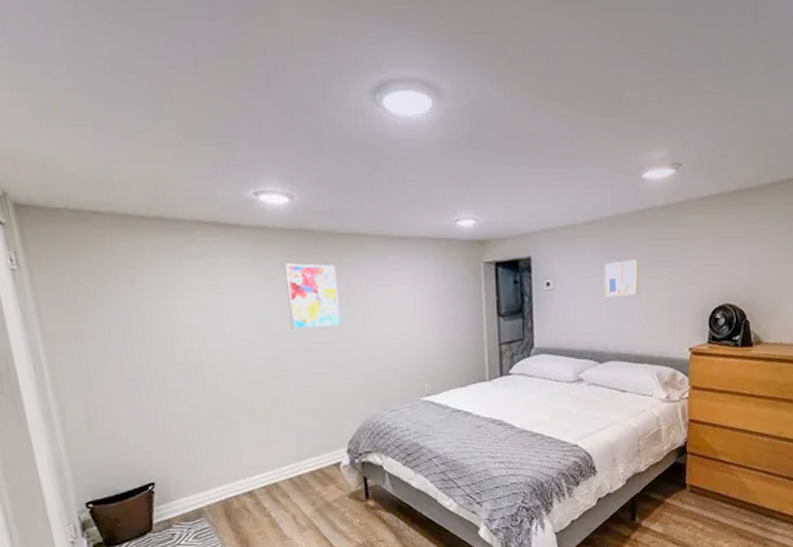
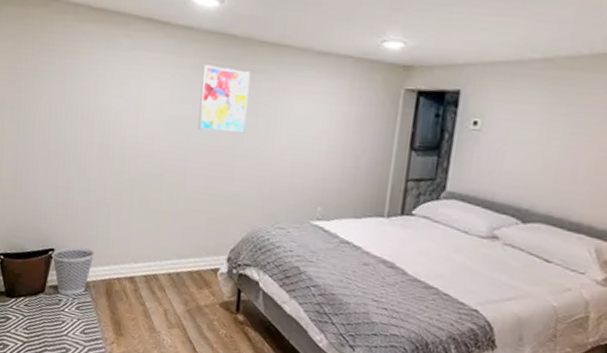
wastebasket: none [152,473,203,528] -> present [51,247,95,295]
wall art: present [604,259,639,297] -> none [542,109,596,152]

